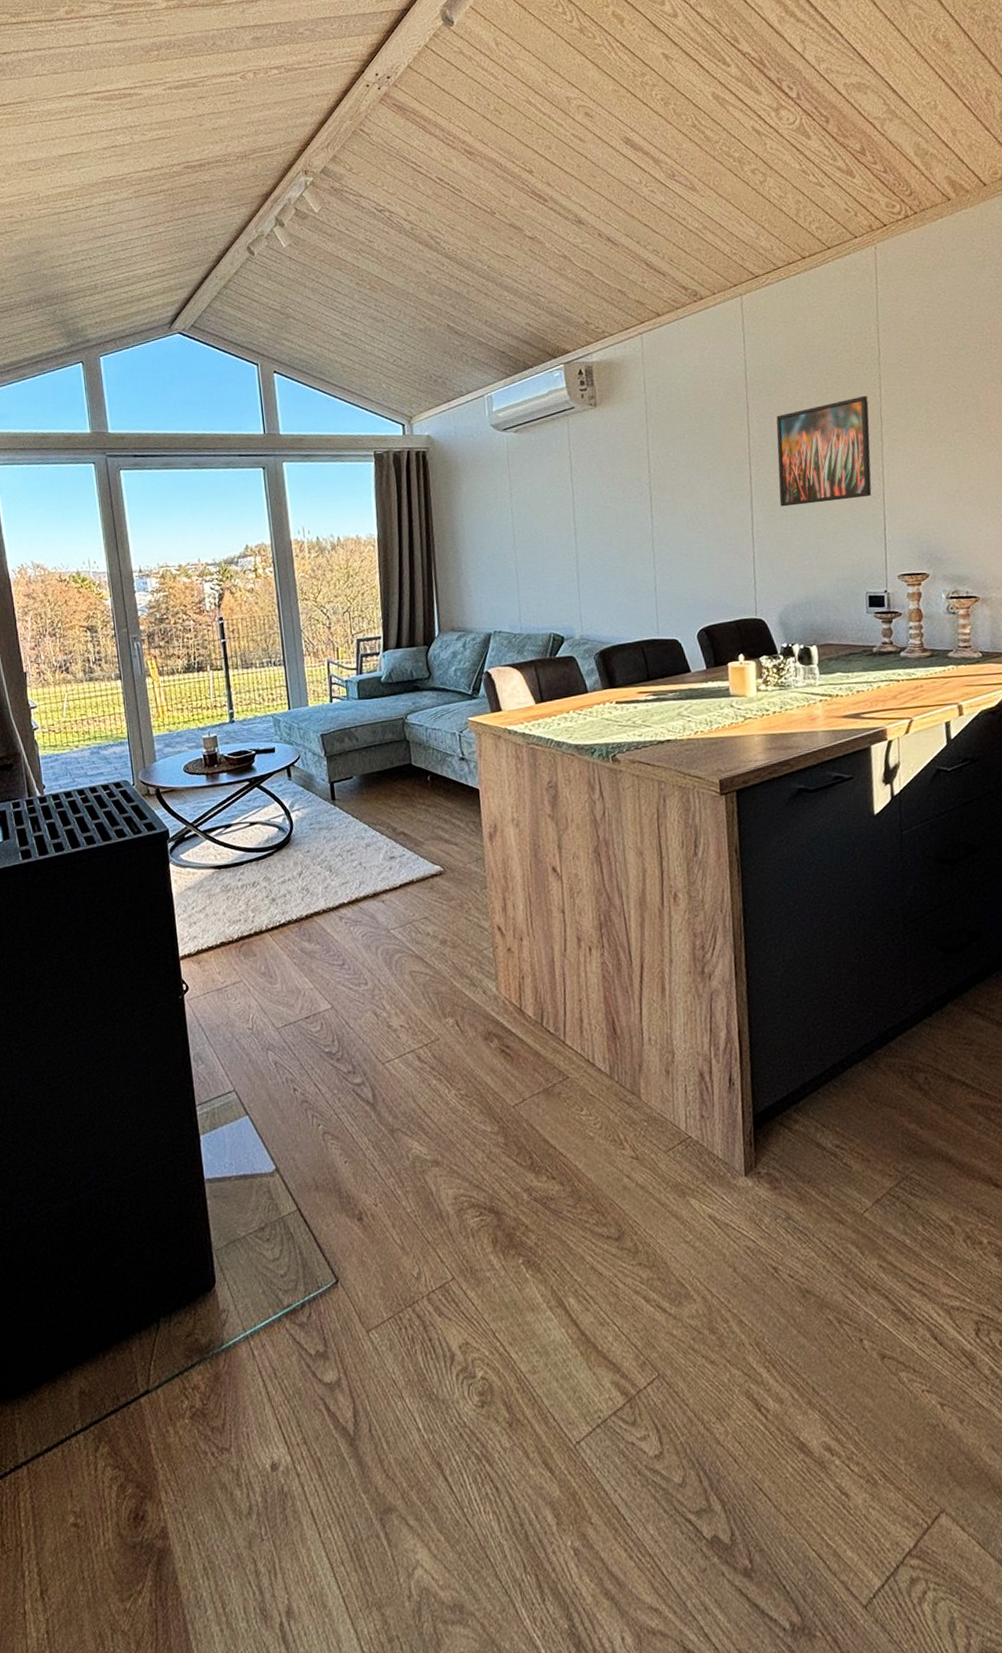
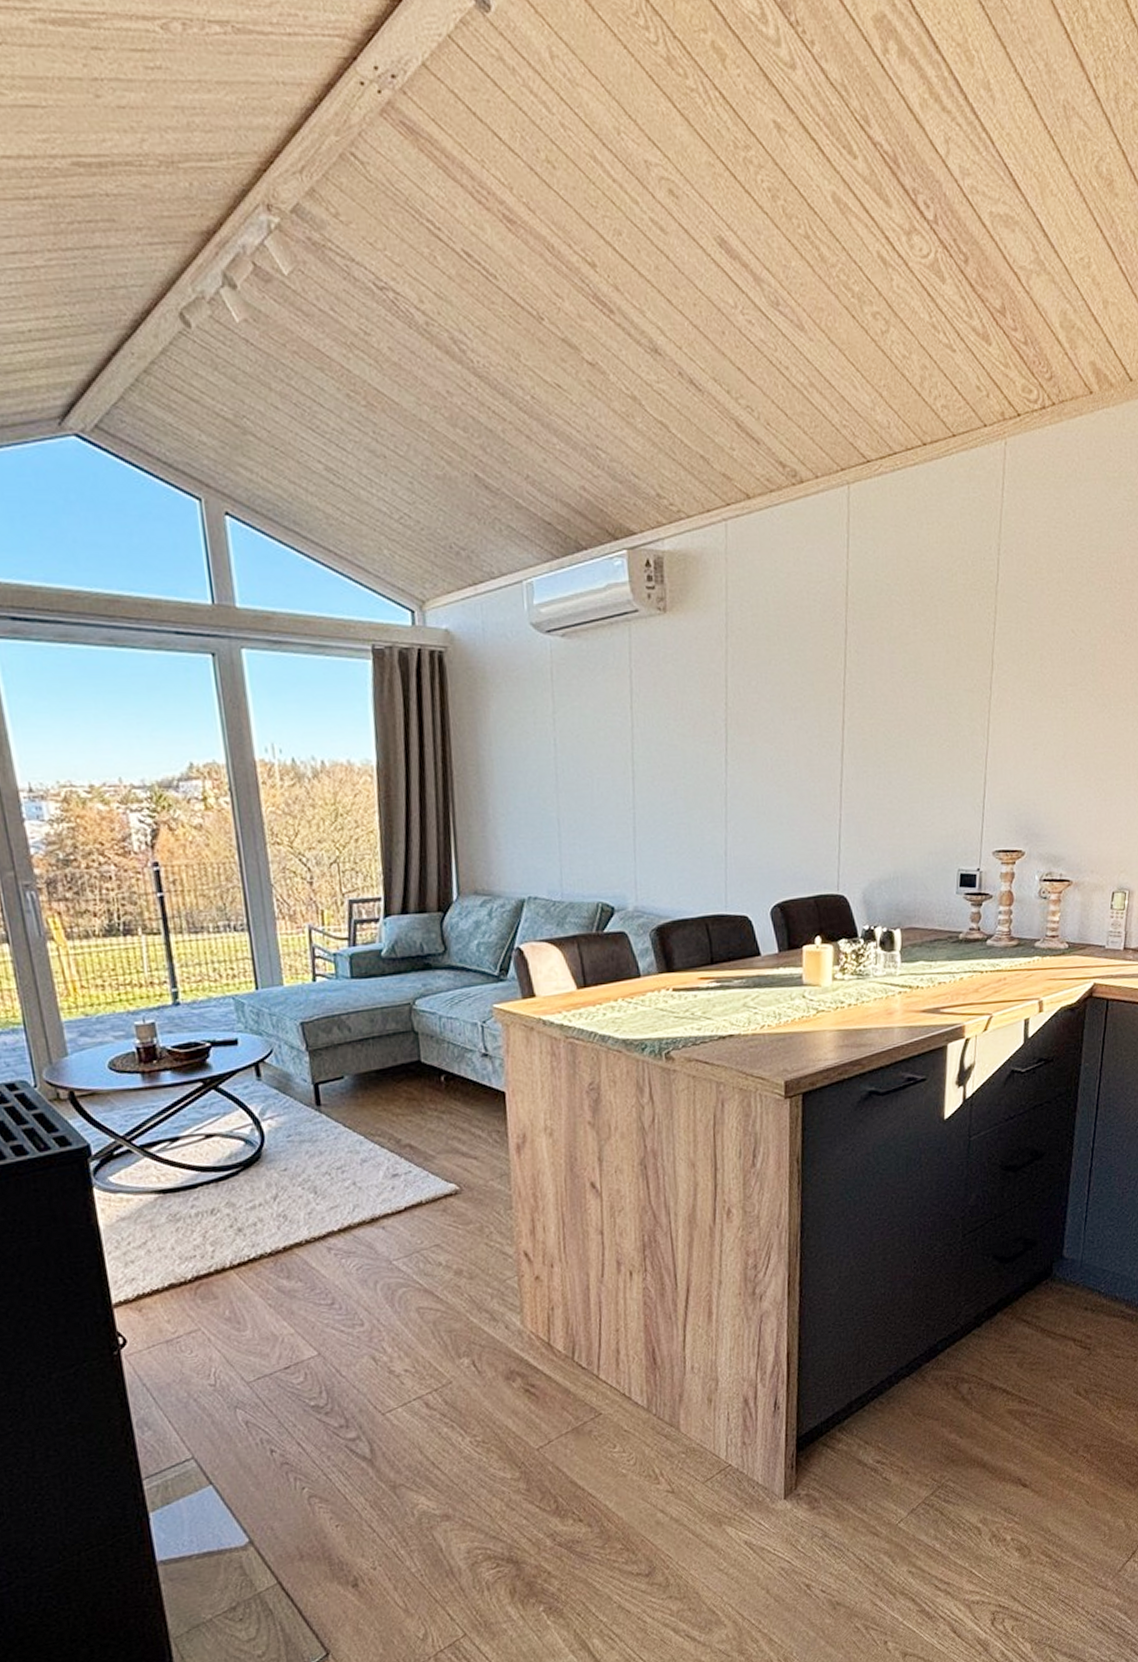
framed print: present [776,395,872,507] -> none [873,631,981,761]

